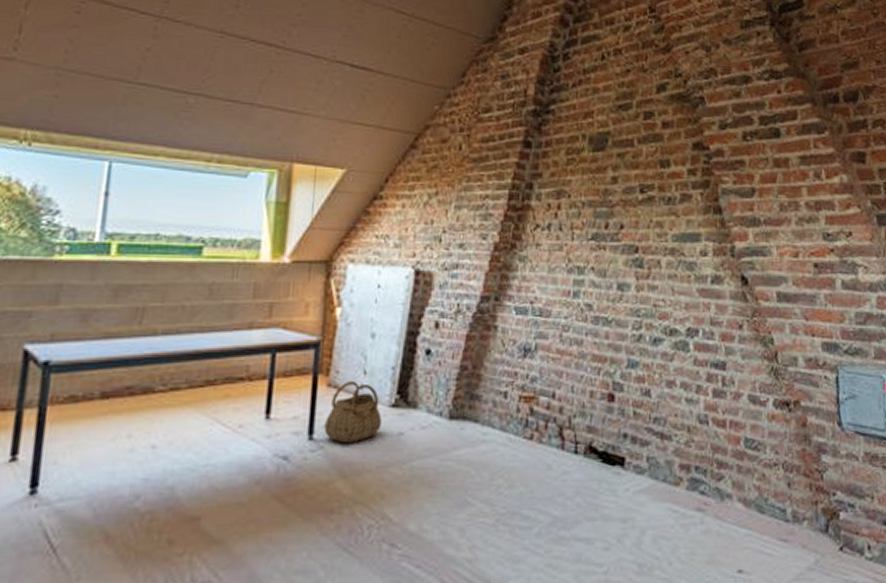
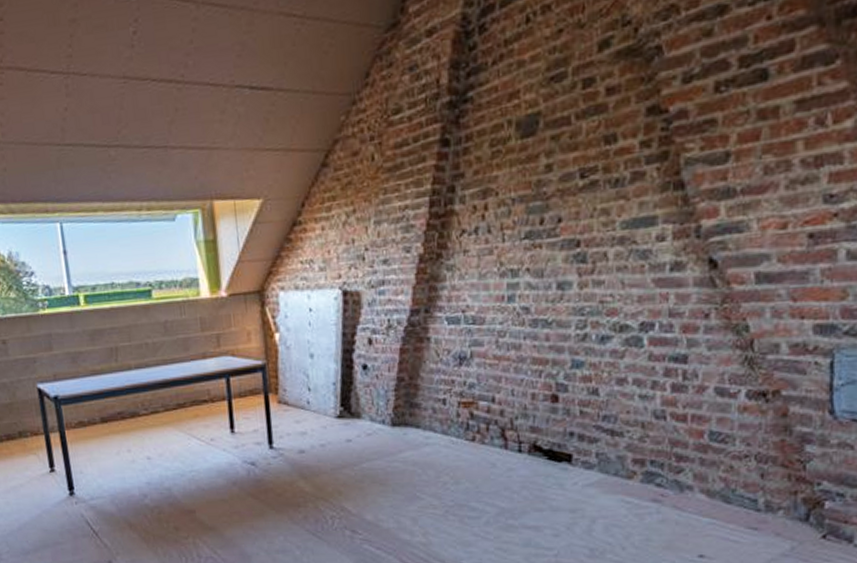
basket: present [324,382,382,444] -> none [281,398,331,451]

